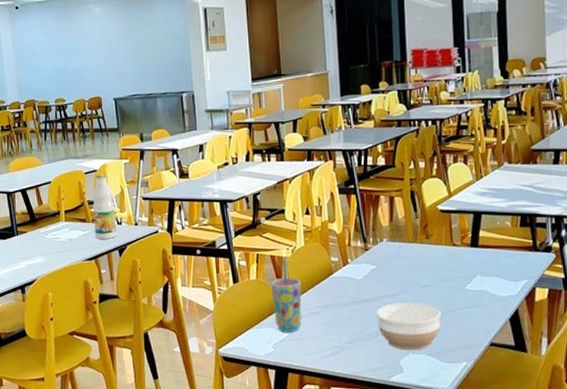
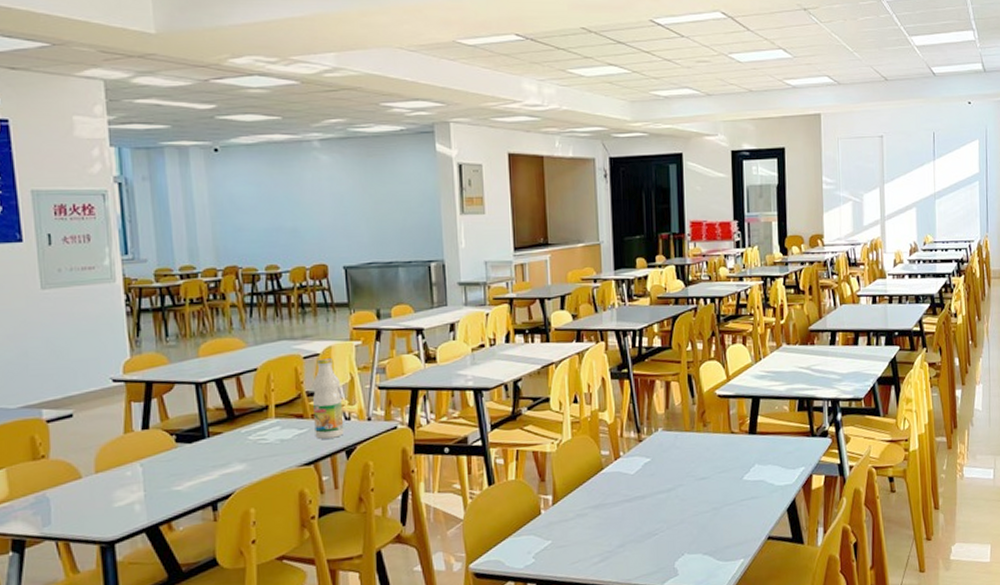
cup: present [271,259,302,332] -> none [532,454,568,539]
bowl: present [375,302,441,350] -> none [649,497,718,551]

